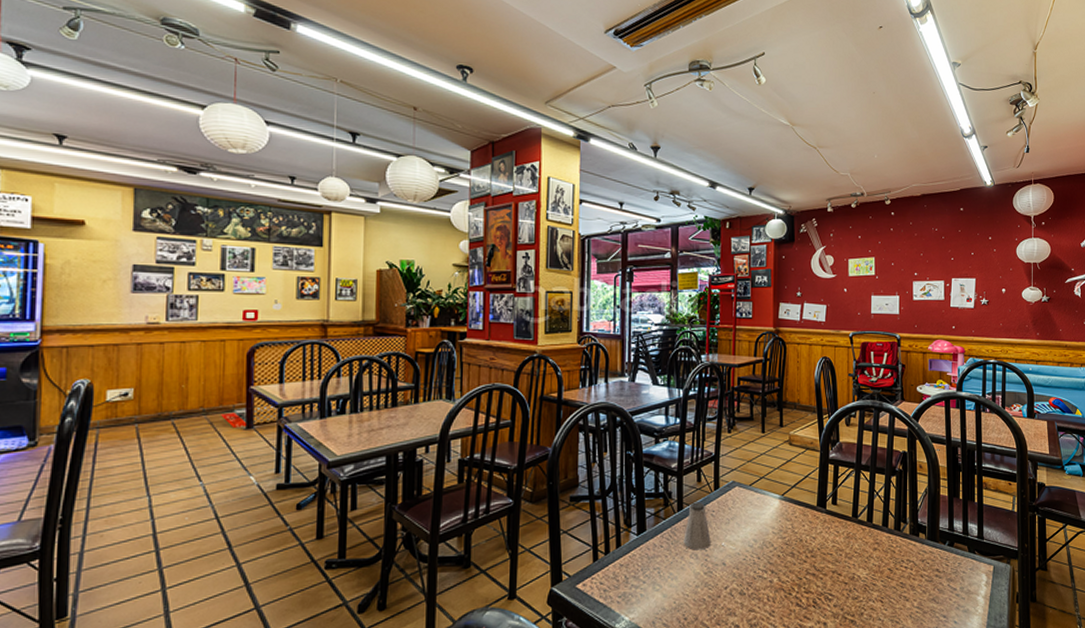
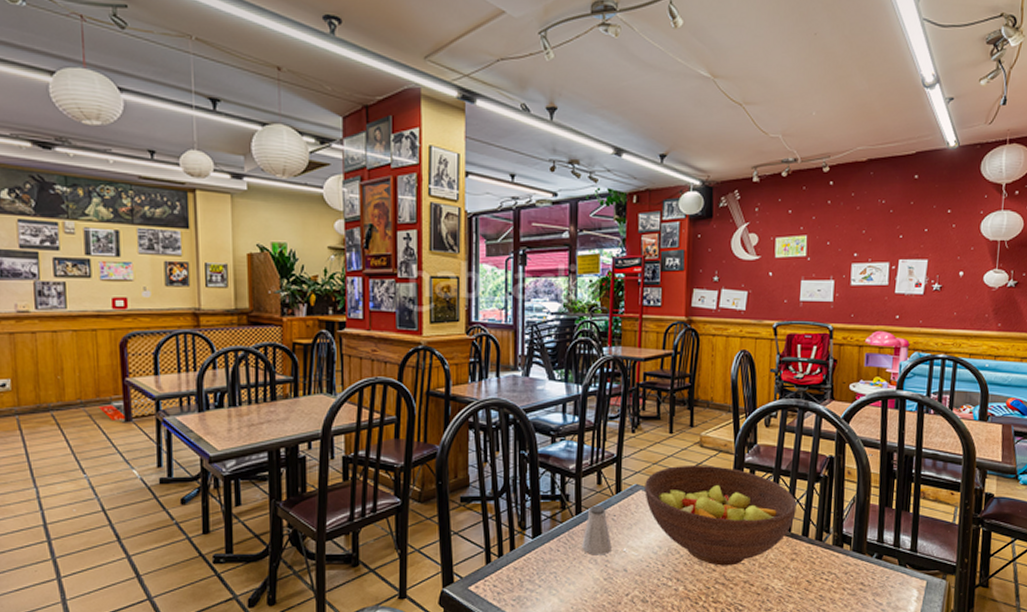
fruit bowl: none [740,461,876,557] -> present [645,464,797,566]

